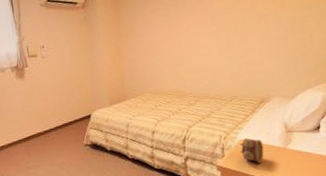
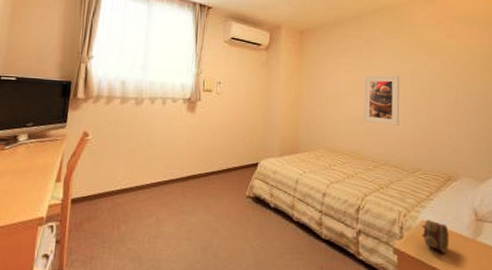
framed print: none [180,14,216,63] -> present [363,75,400,126]

